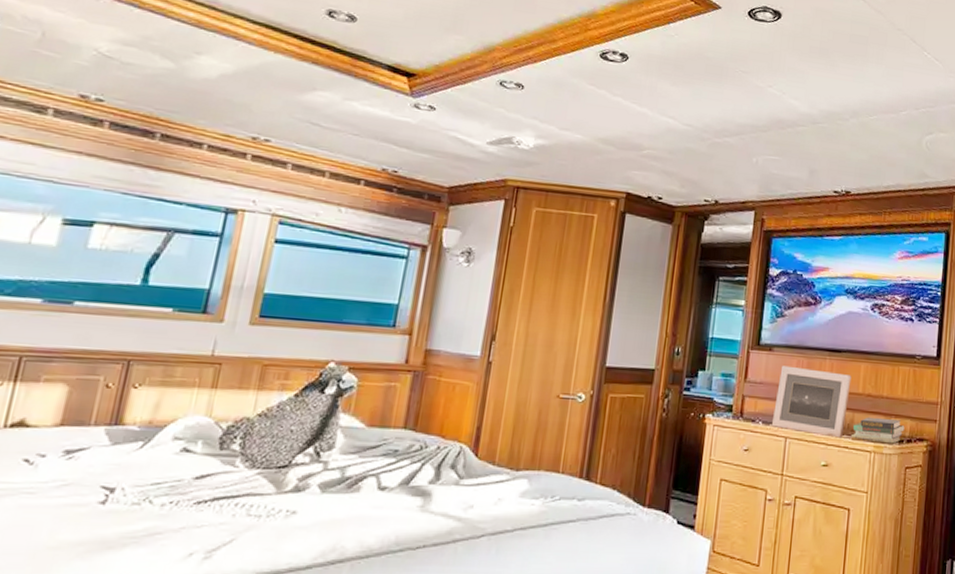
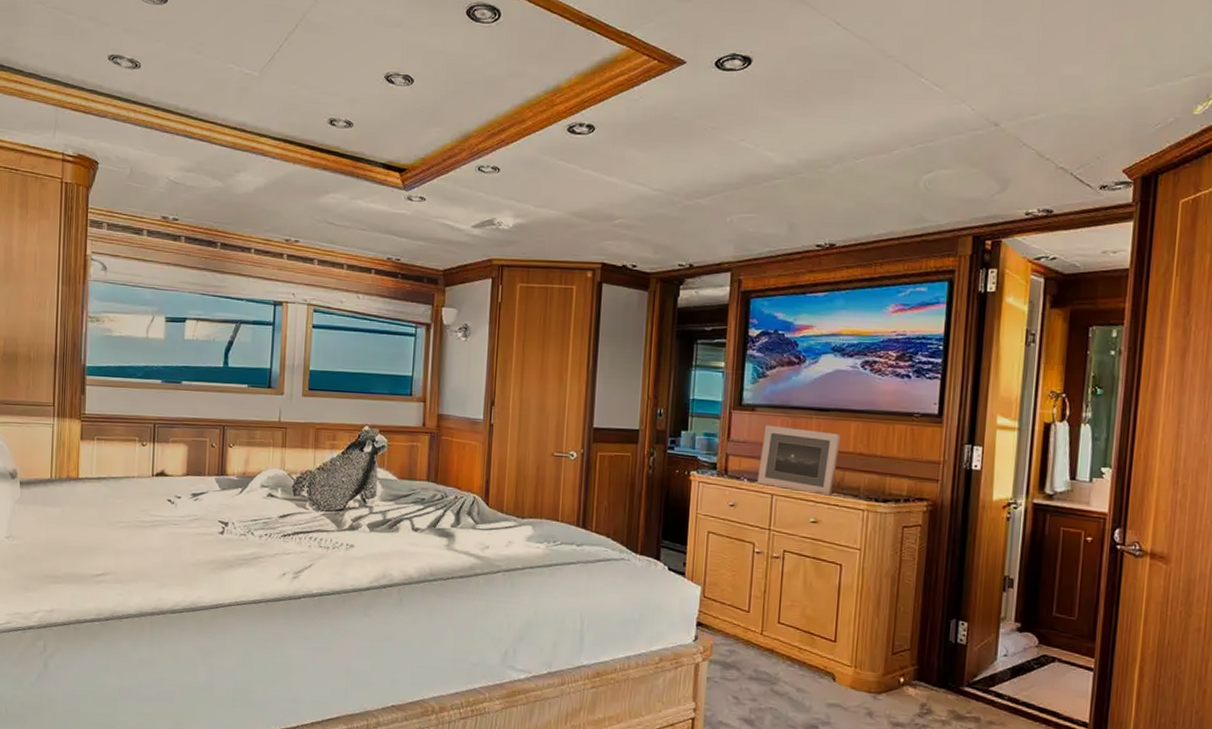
books: present [850,417,905,445] -> none [841,475,902,504]

